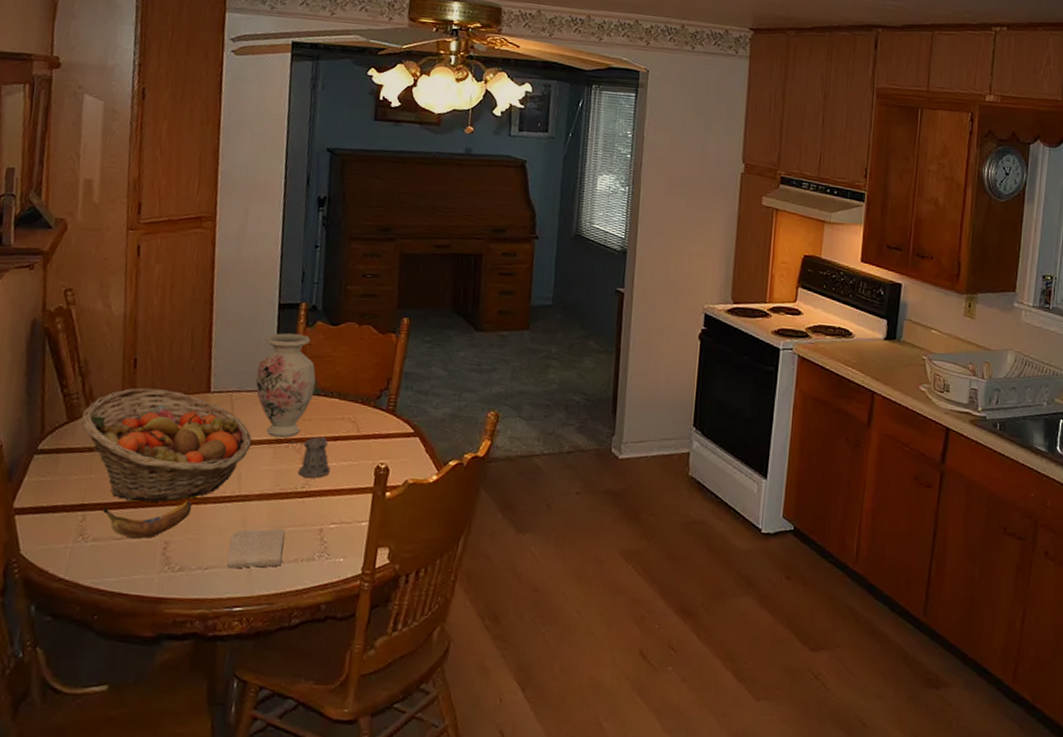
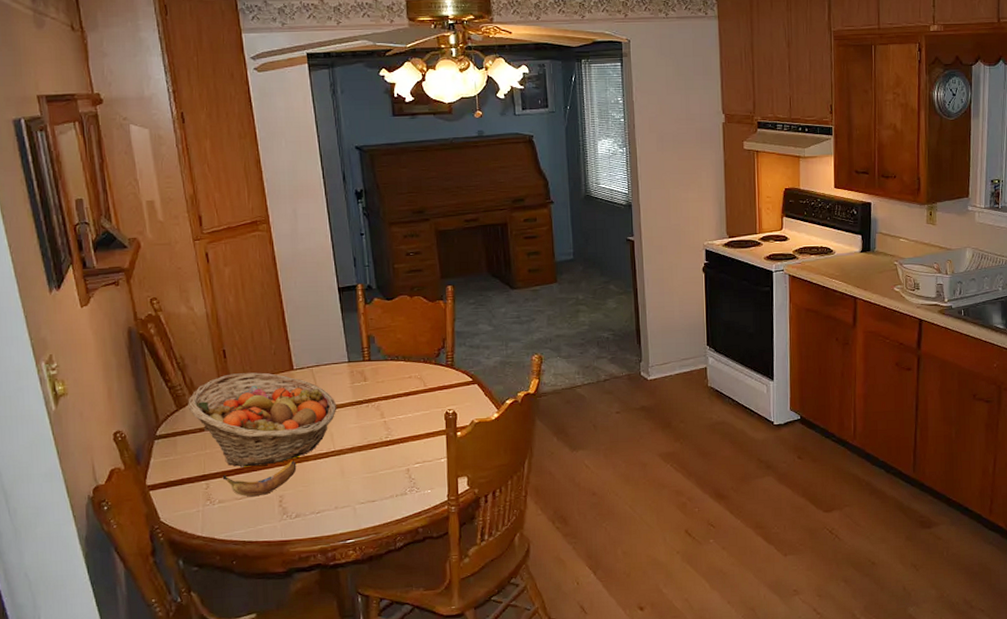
washcloth: present [227,528,286,569] -> none [334,472,380,510]
vase: present [255,333,316,438] -> none [330,311,382,399]
pepper shaker: present [288,436,331,478] -> none [368,394,408,429]

